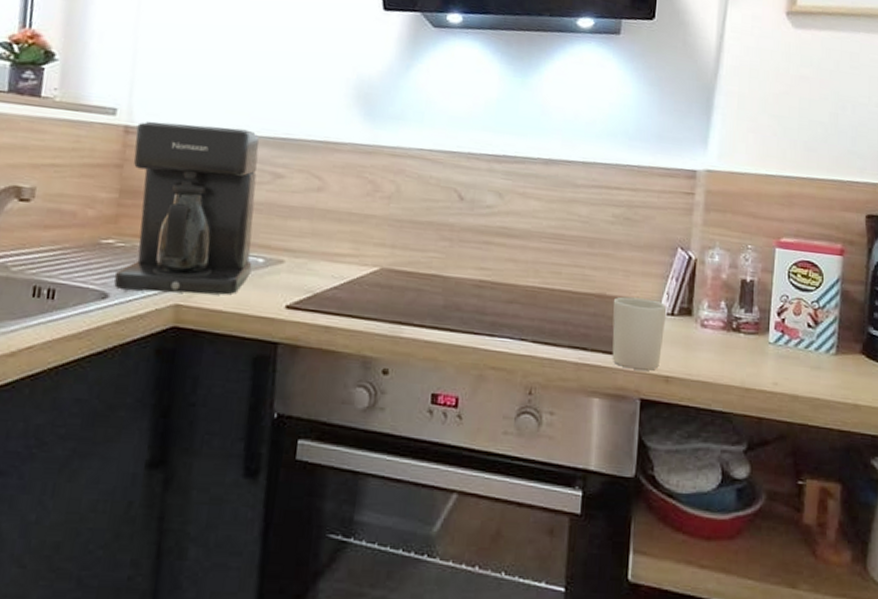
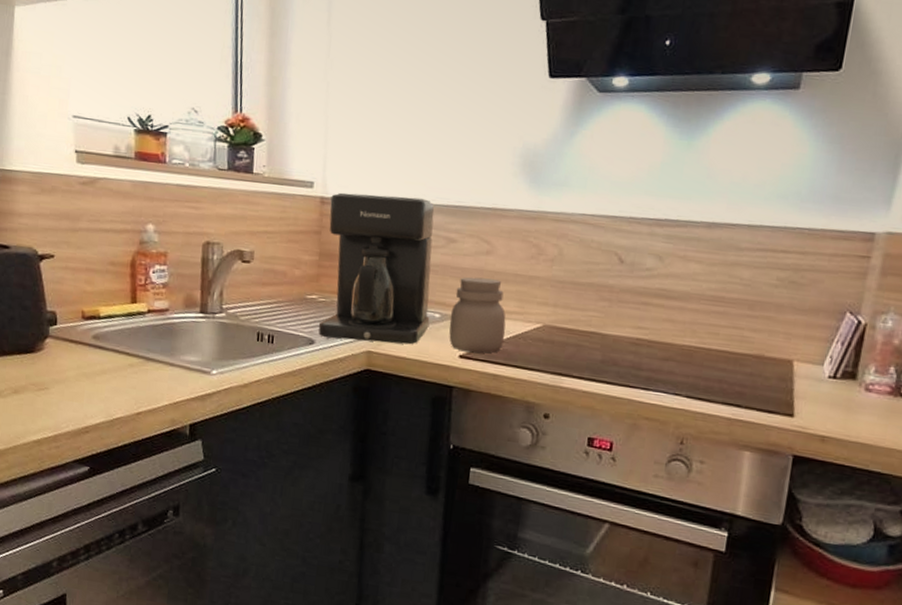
jar: none [274,216,340,302] -> present [449,277,506,353]
mug: present [612,296,667,371] -> none [766,358,829,430]

